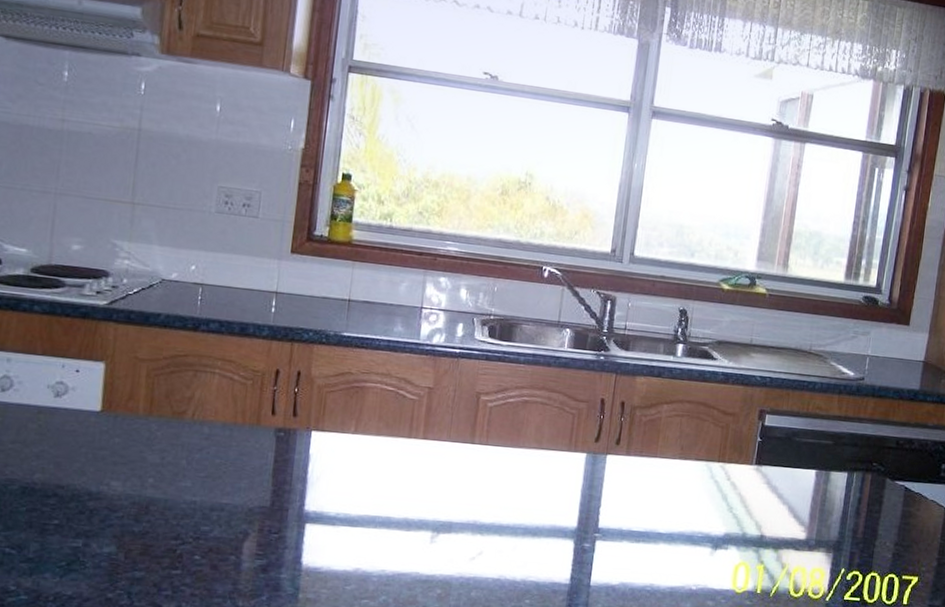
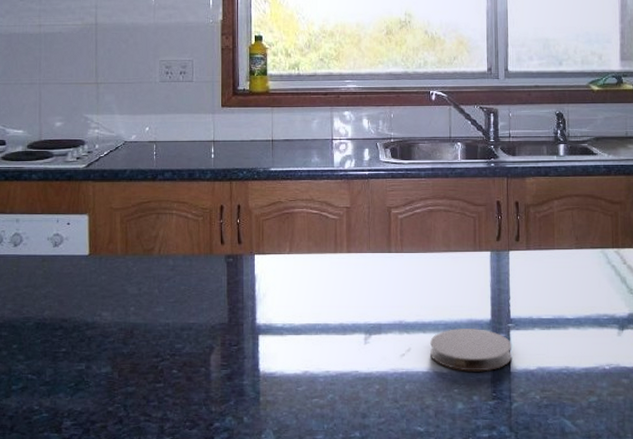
coaster: none [503,534,596,583] -> present [429,329,512,372]

